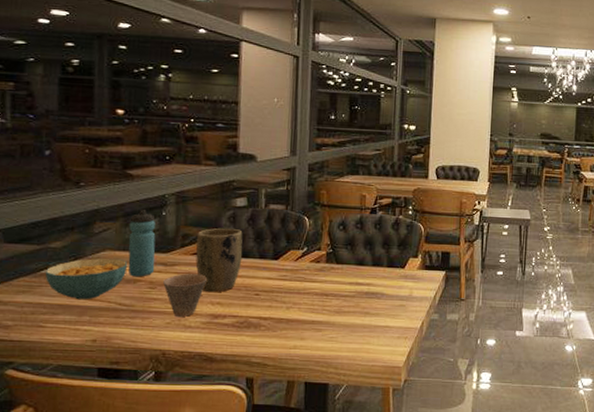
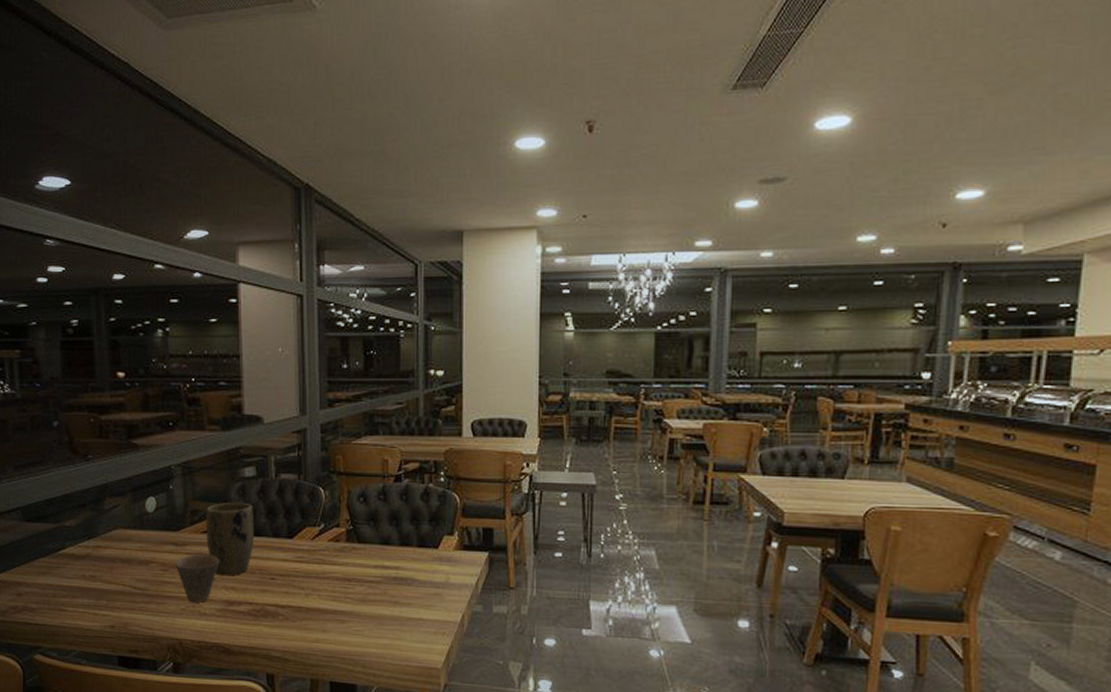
cereal bowl: present [45,258,128,300] -> none [62,538,139,583]
water bottle: present [128,210,156,277] -> none [138,483,166,558]

